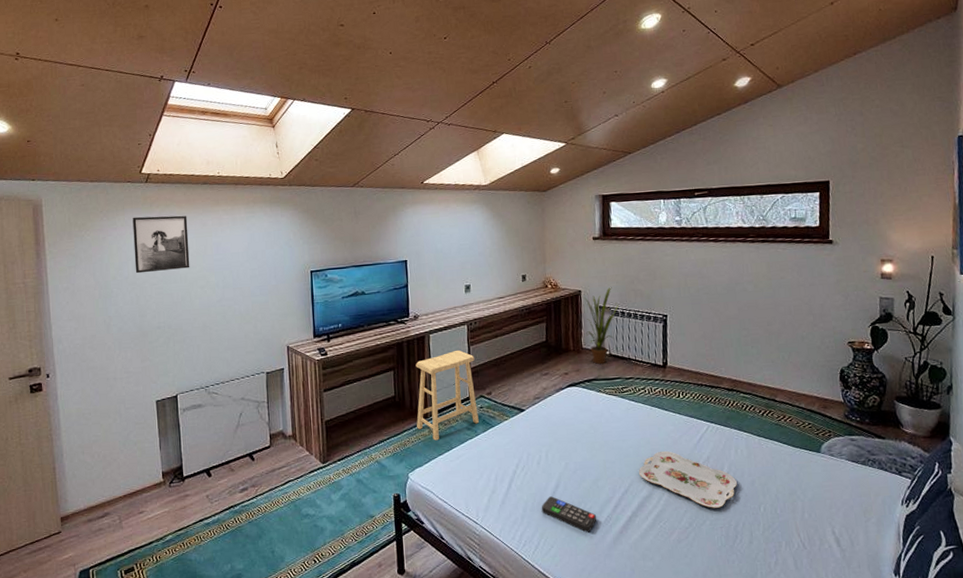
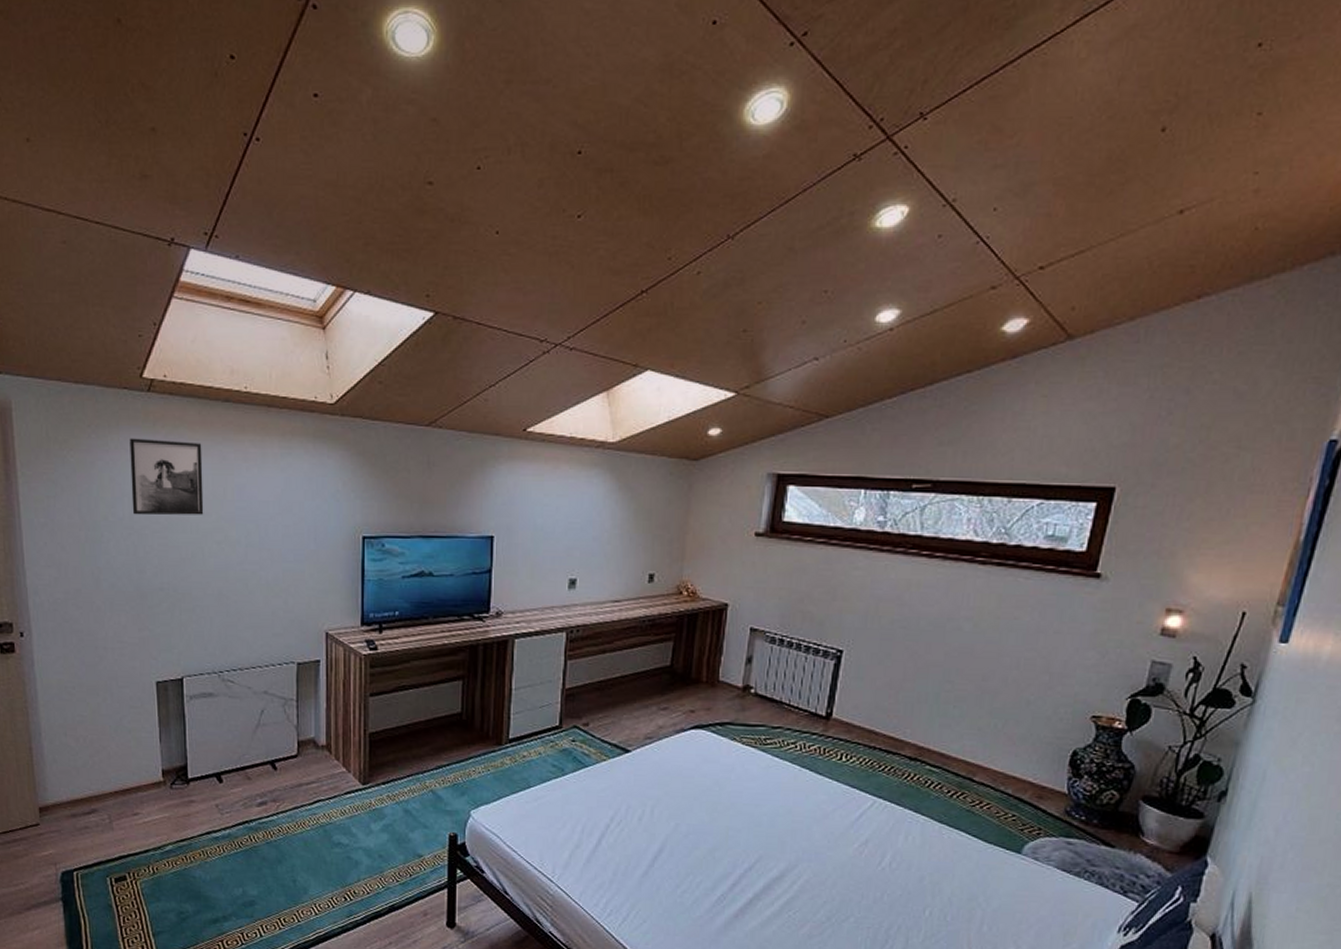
stool: present [415,349,479,441] -> none [487,663,572,775]
remote control: present [541,496,597,533] -> none [636,861,708,911]
house plant: present [584,287,619,365] -> none [726,604,777,705]
serving tray: present [639,450,737,508] -> none [771,824,900,904]

